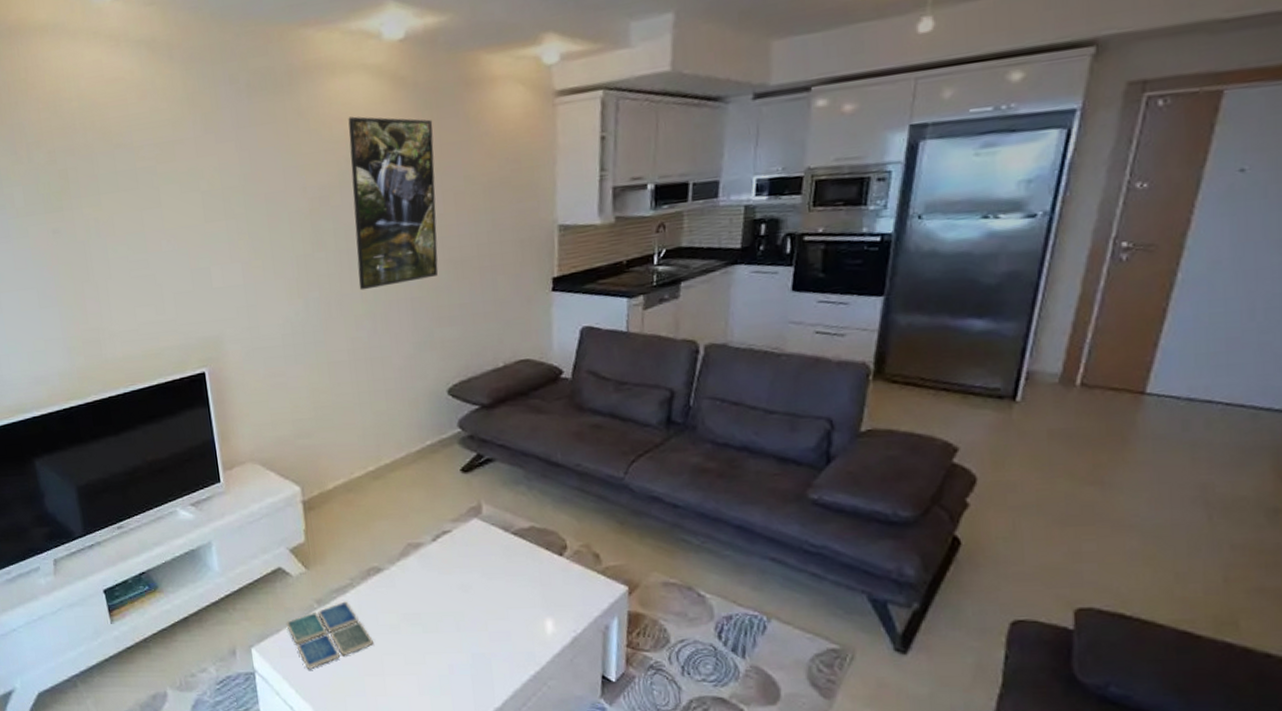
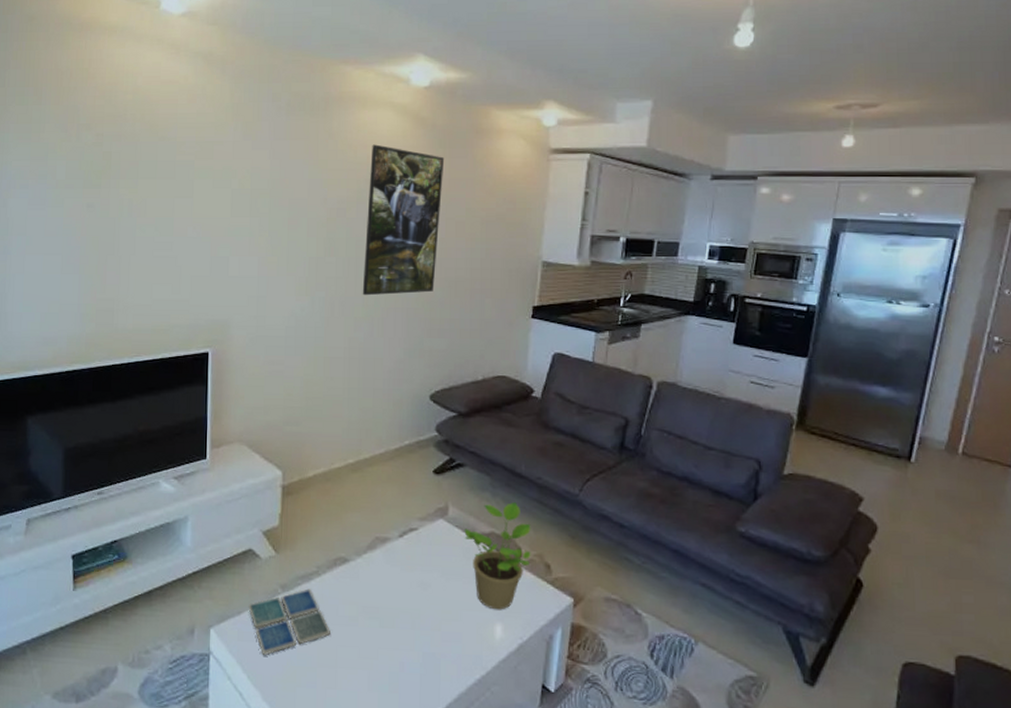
potted plant: none [501,493,577,605] -> present [464,502,531,610]

